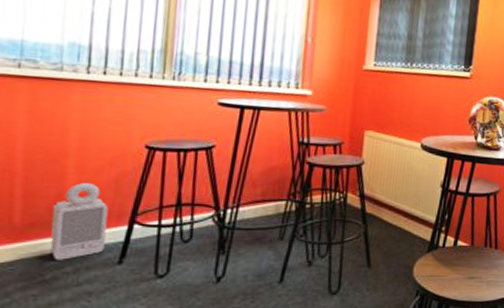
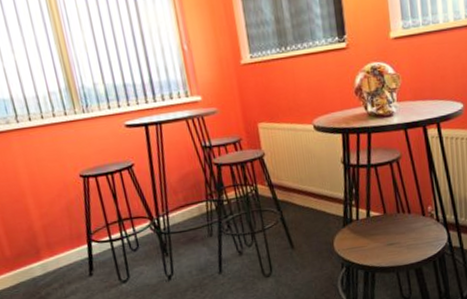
air purifier: present [50,183,108,260] -> none [28,214,76,280]

